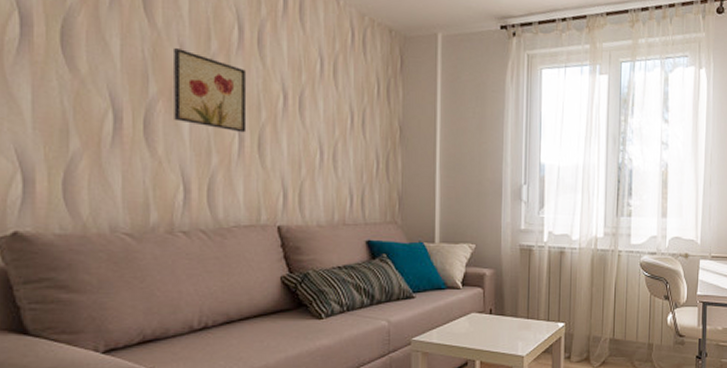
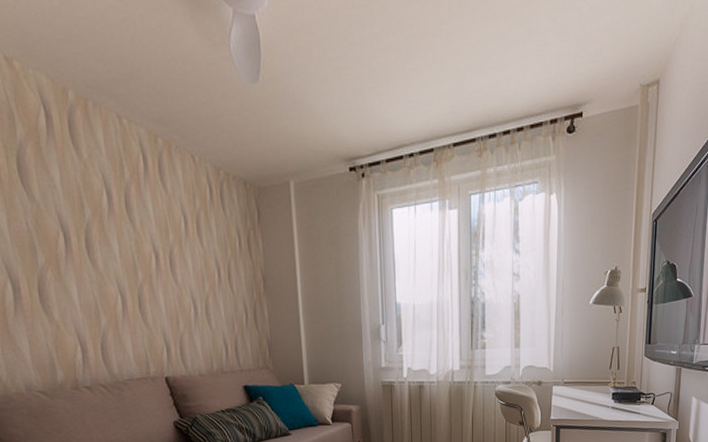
wall art: present [172,48,247,133] -> none [52,219,127,294]

